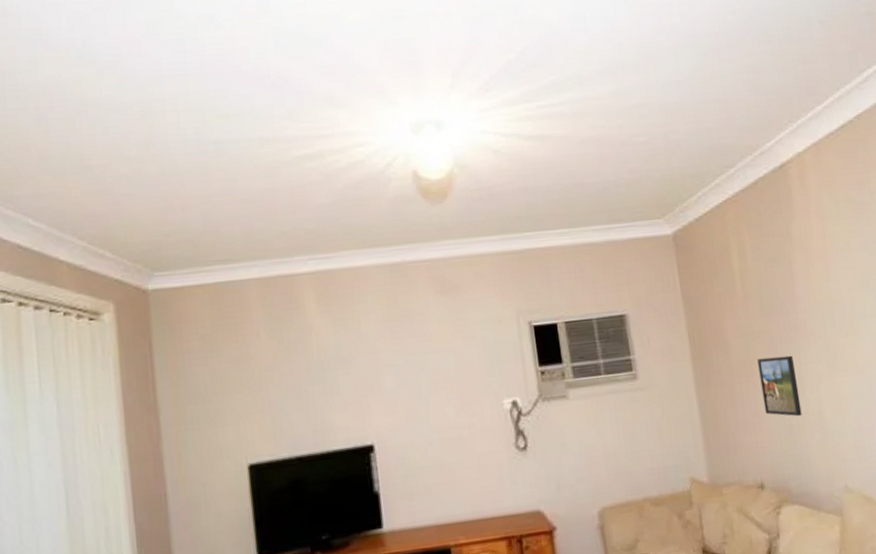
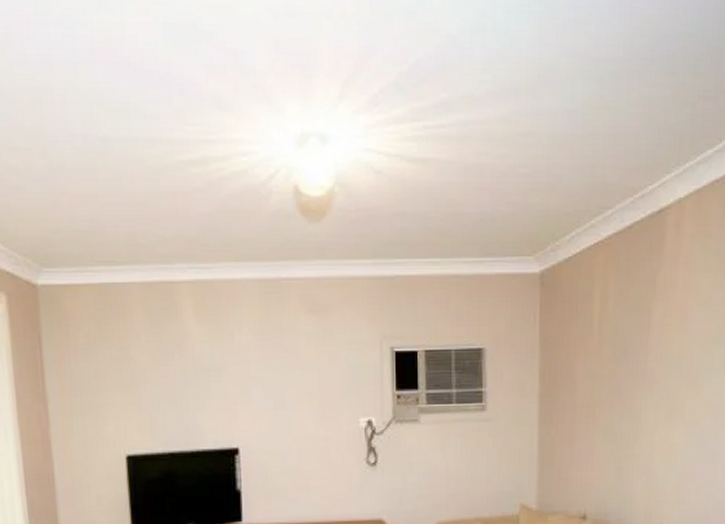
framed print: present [757,355,802,417] -> none [599,401,635,459]

